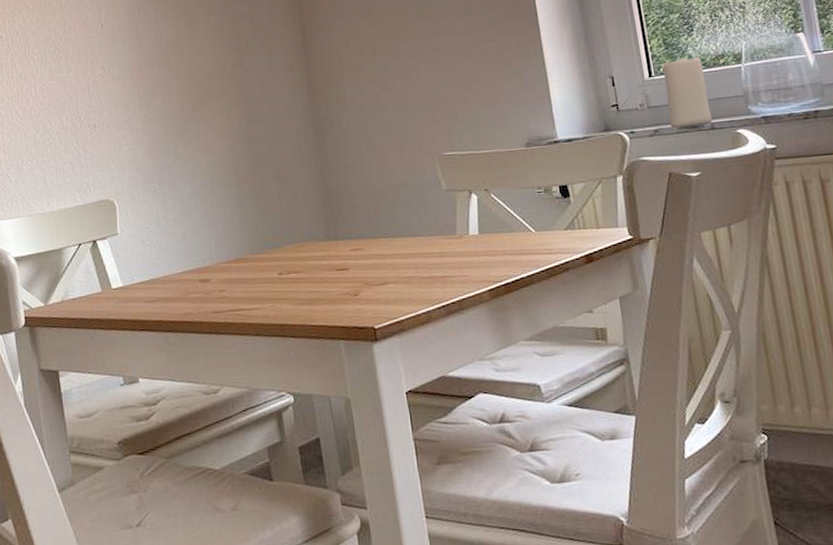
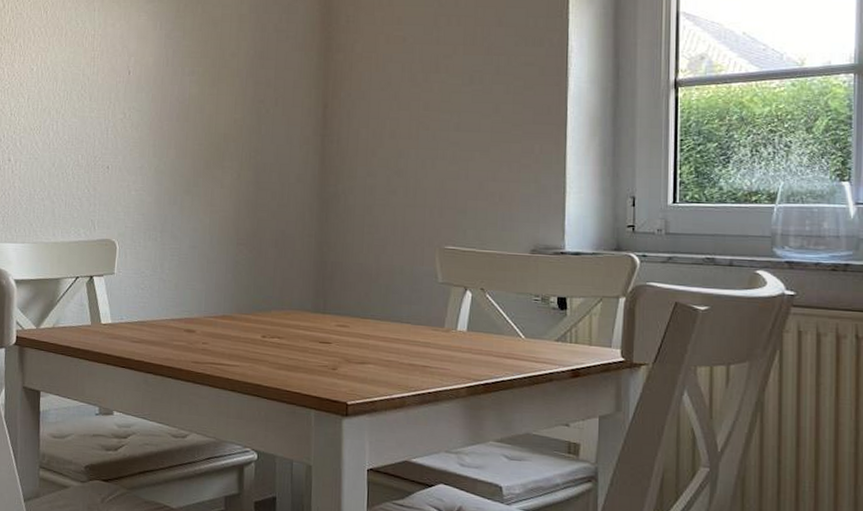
candle: present [662,57,713,129] -> none [686,190,733,261]

